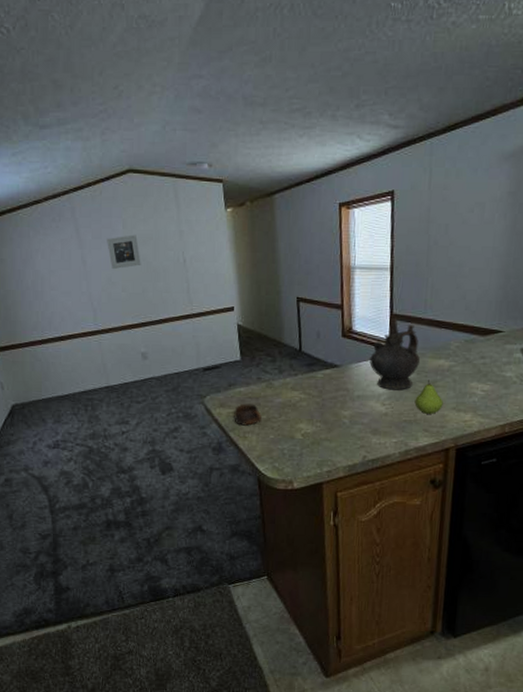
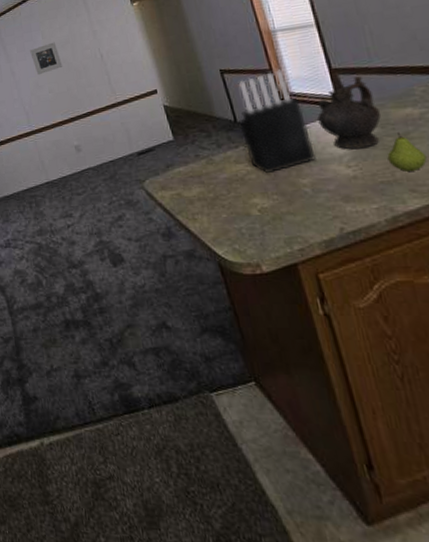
cup: present [234,403,262,426] -> none [177,182,209,207]
knife block: none [302,306,361,403] -> present [238,69,316,174]

